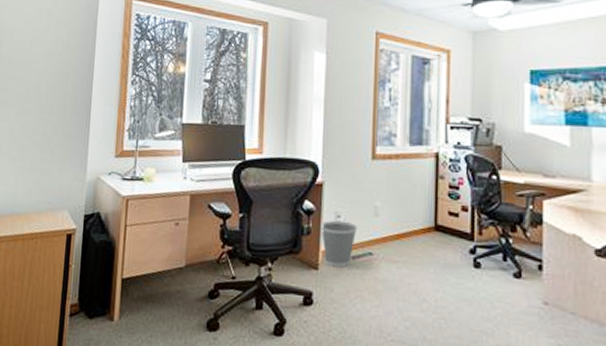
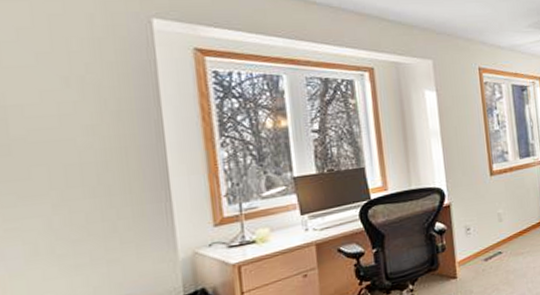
wastebasket: present [320,220,358,268] -> none [453,232,486,273]

